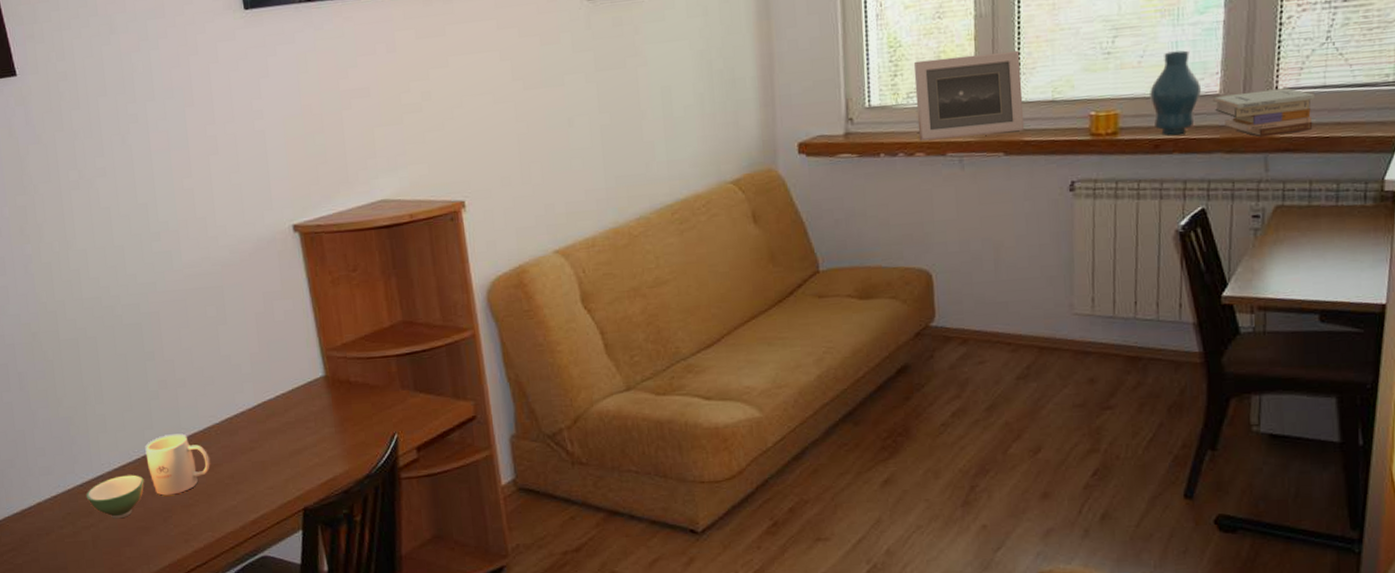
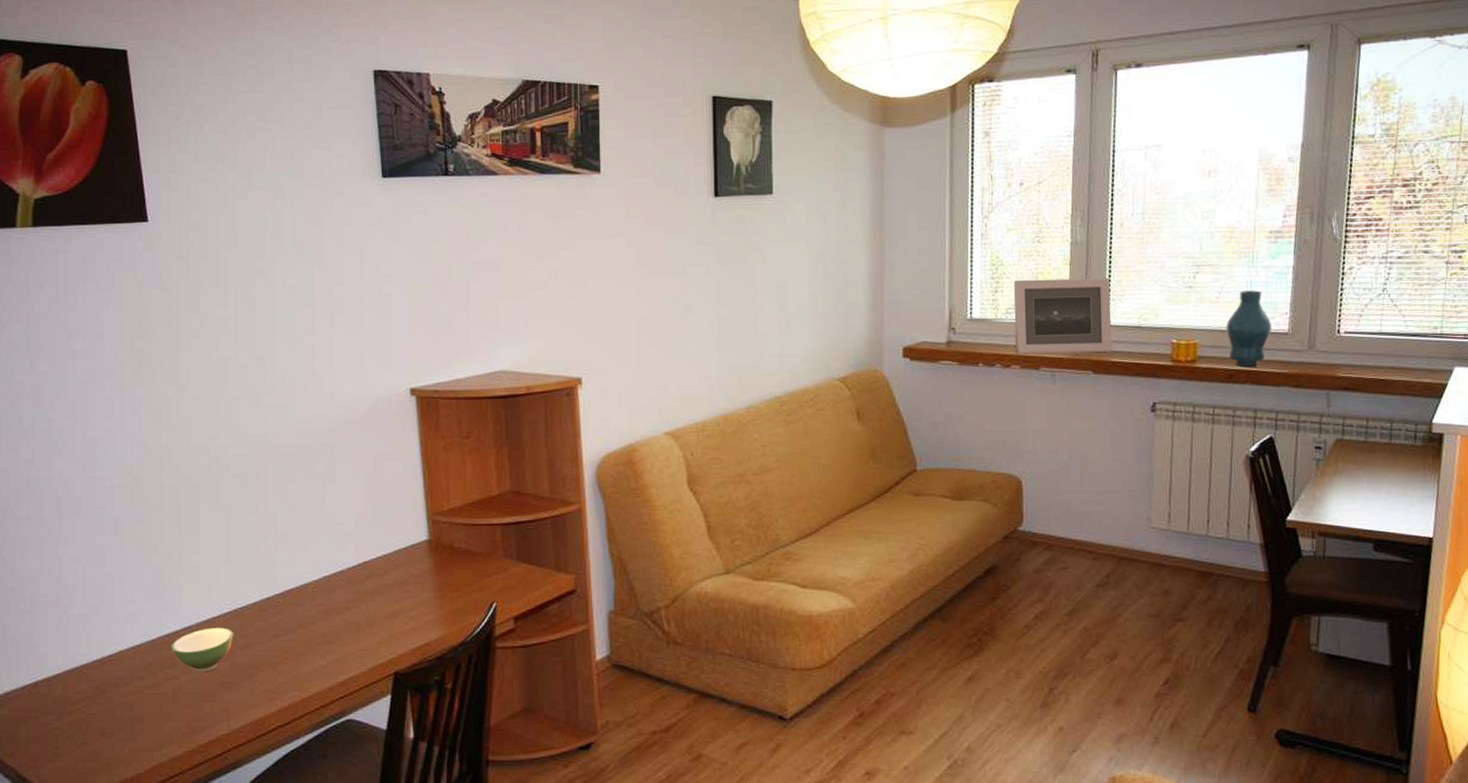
mug: present [145,434,210,496] -> none [238,589,303,651]
books: present [1213,88,1316,137] -> none [1282,332,1373,375]

